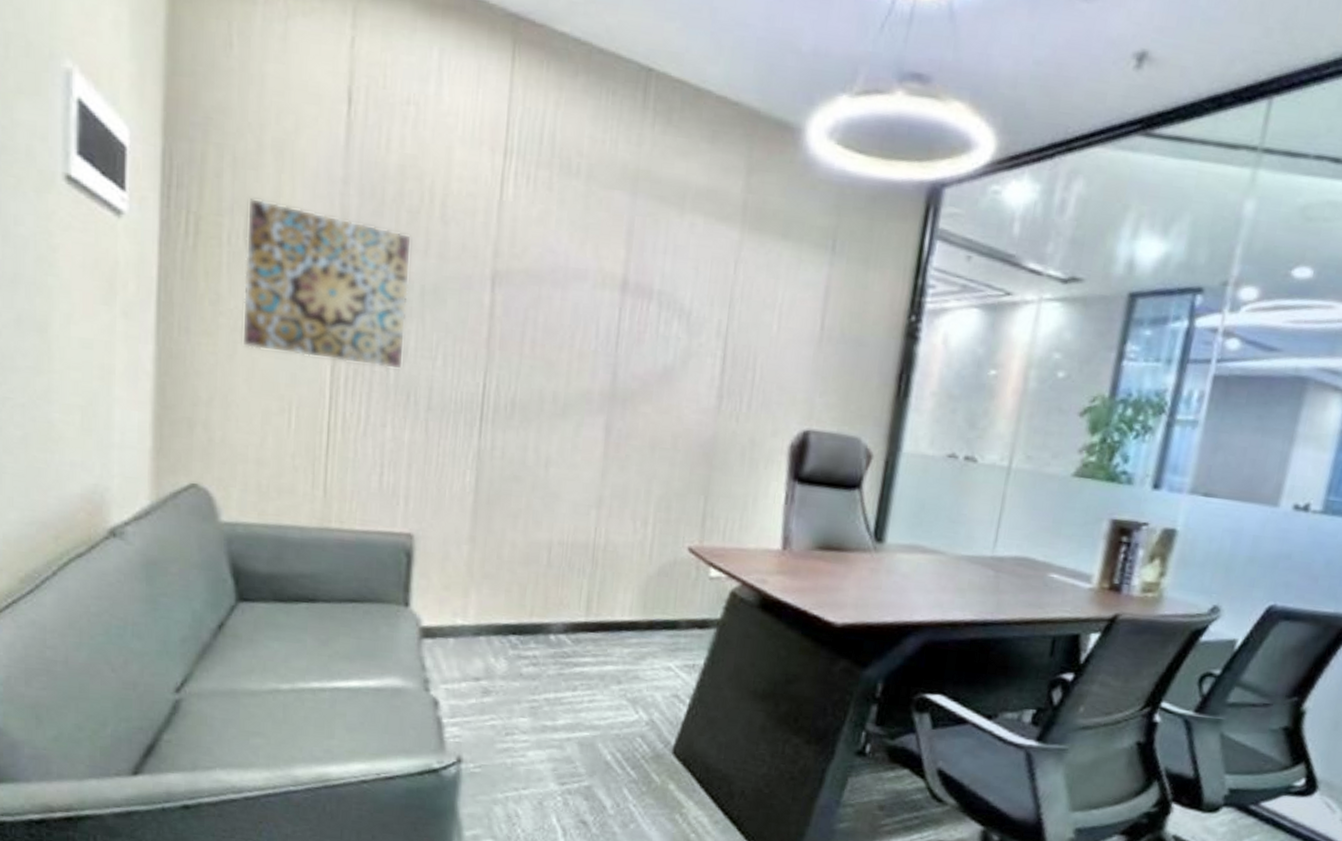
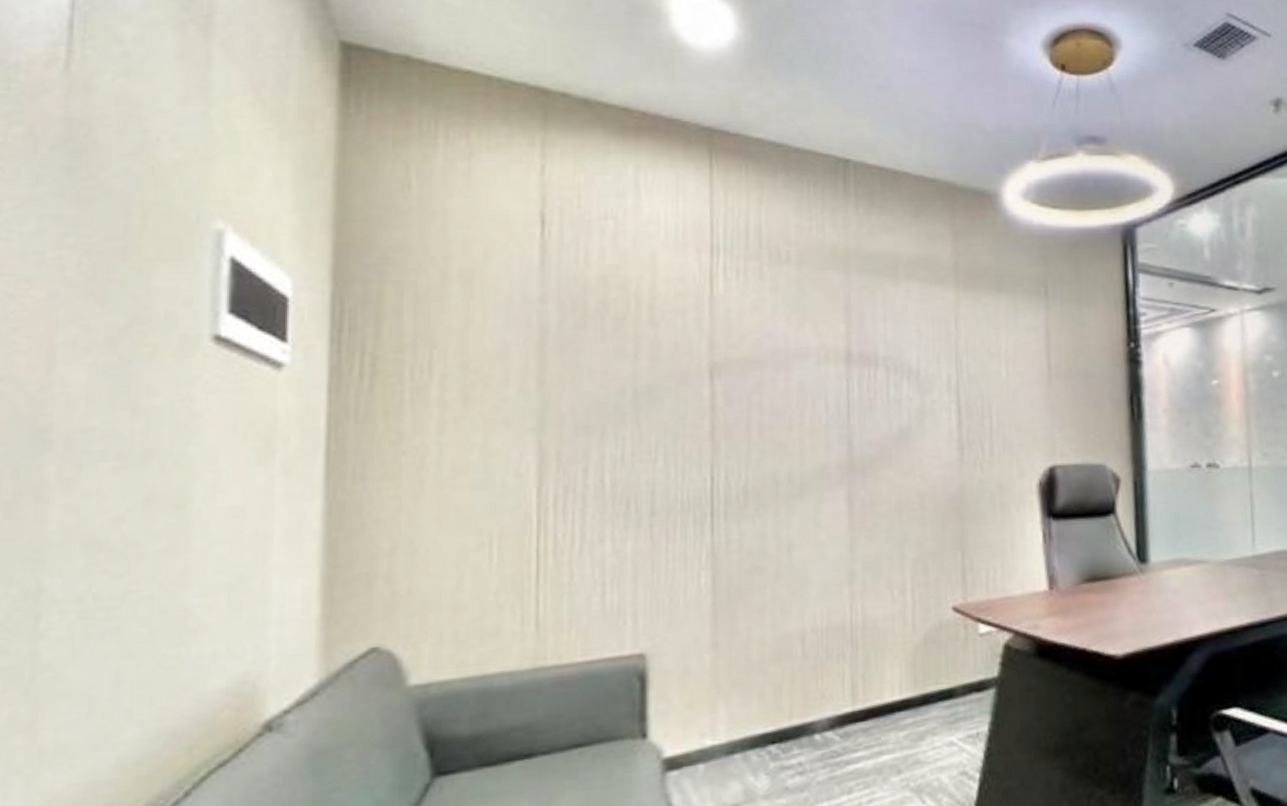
wall art: present [241,197,412,370] -> none [429,328,621,485]

